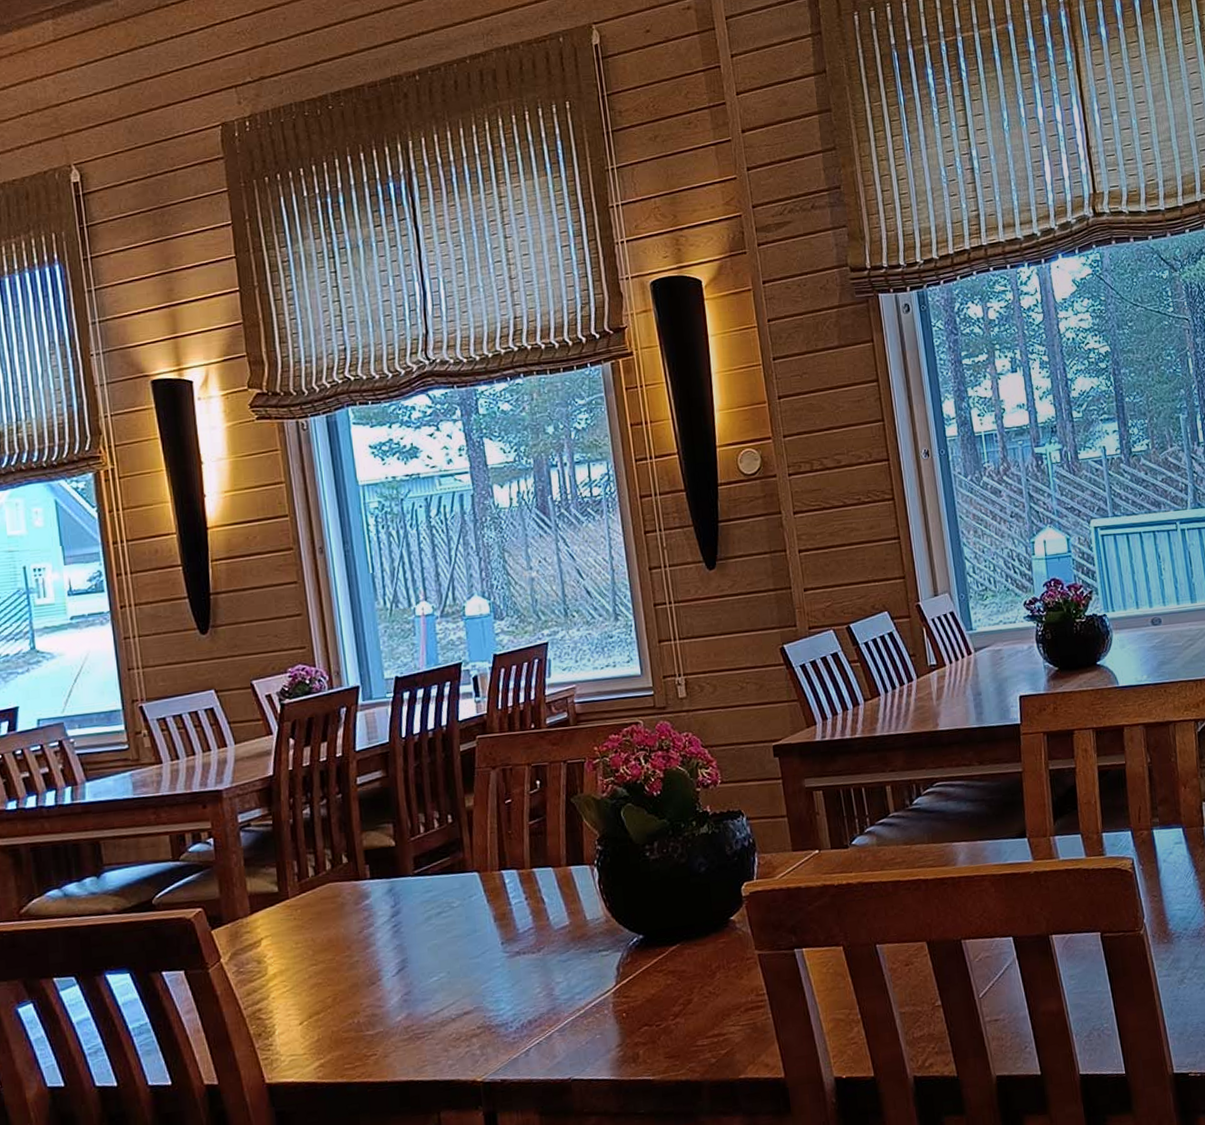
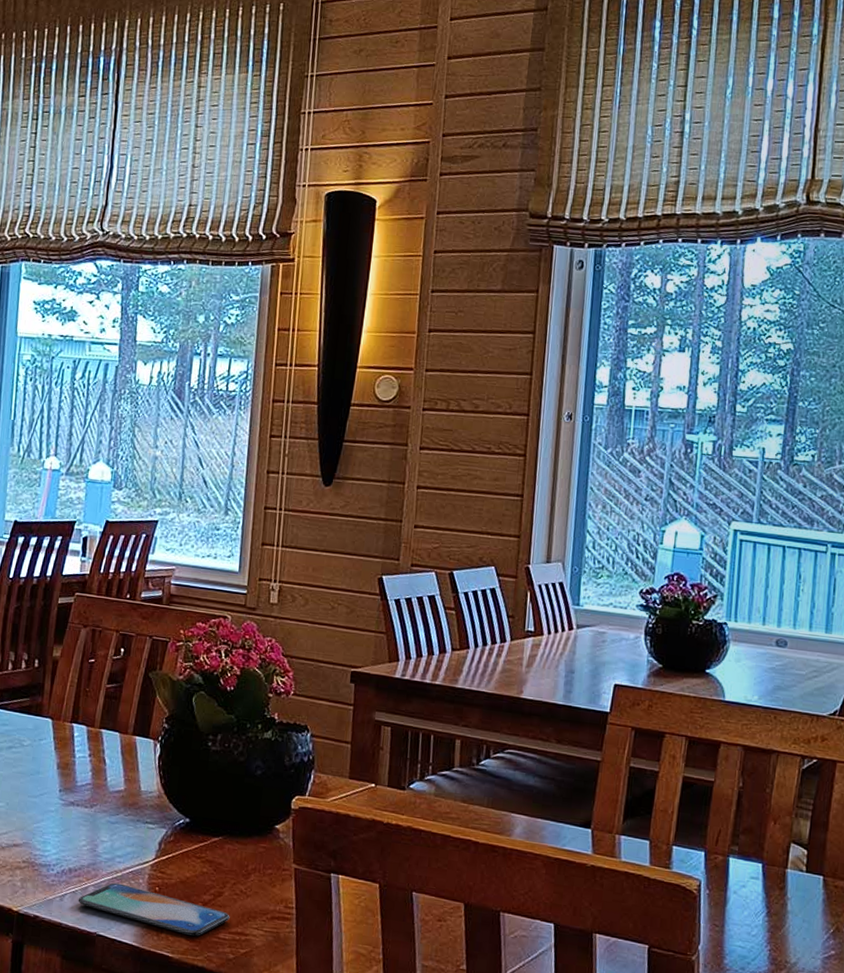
smartphone: none [544,1017,704,1055] -> present [78,882,230,937]

